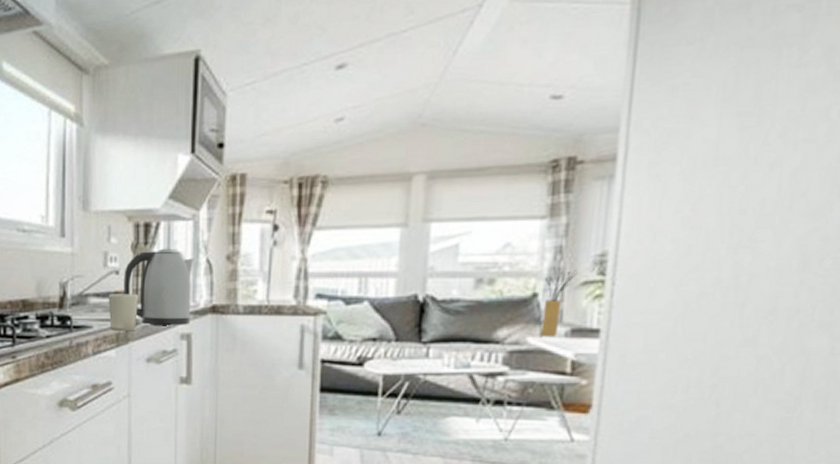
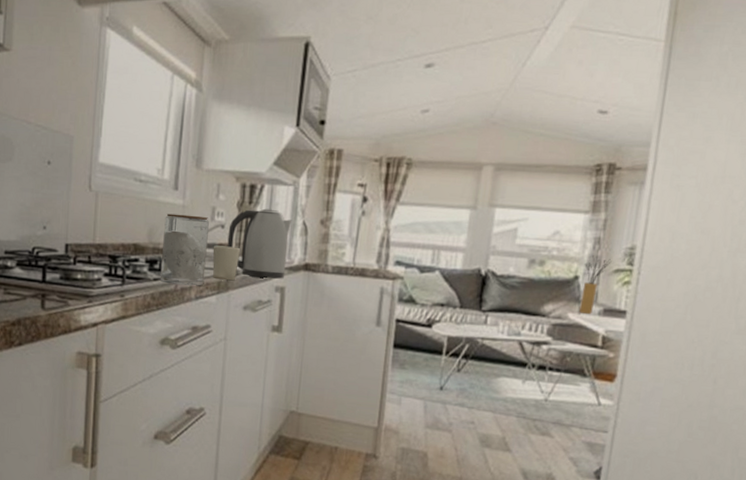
jar: none [52,263,102,340] -> present [159,213,209,286]

